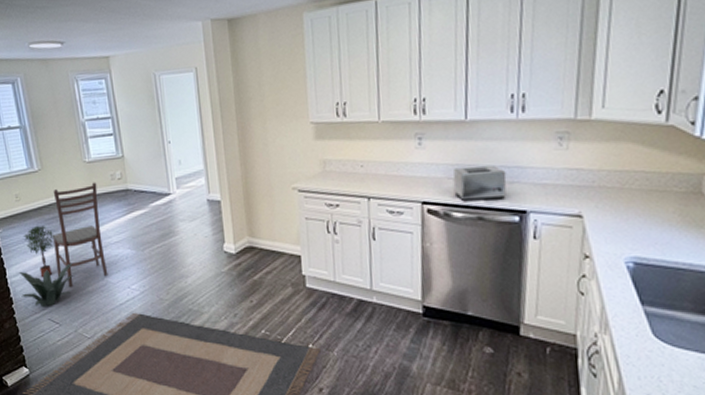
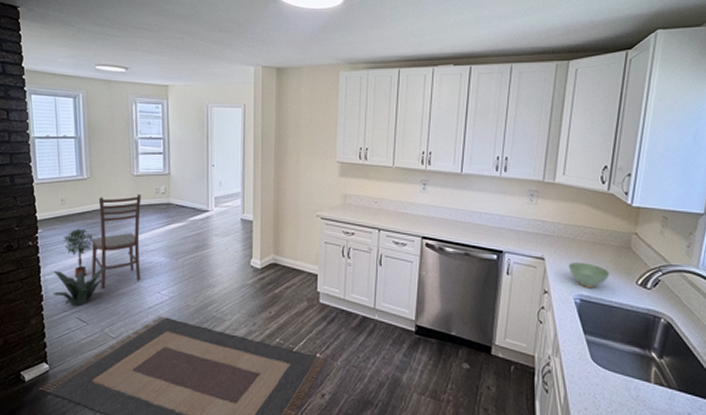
toaster: present [452,164,507,202] -> none [448,211,489,240]
bowl: none [615,216,674,249] -> present [568,263,610,289]

